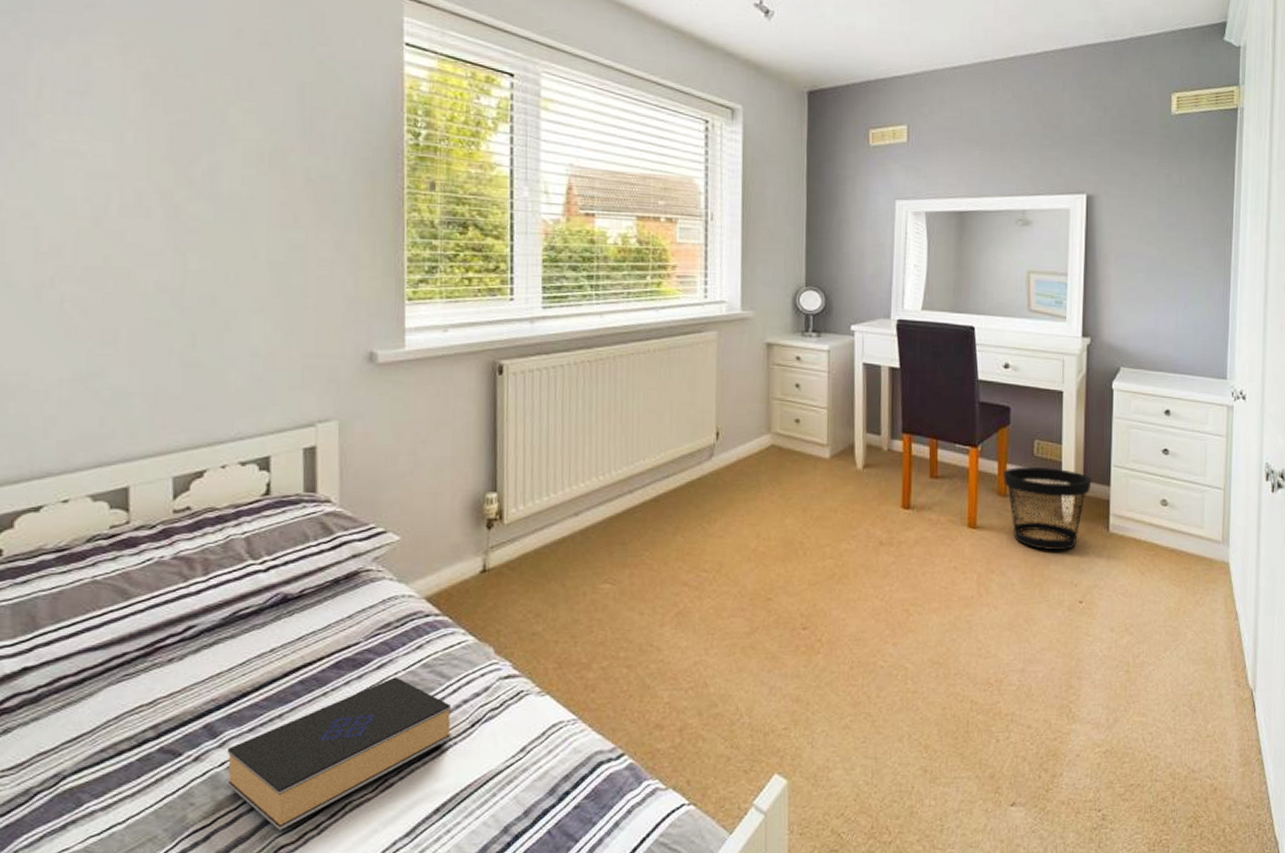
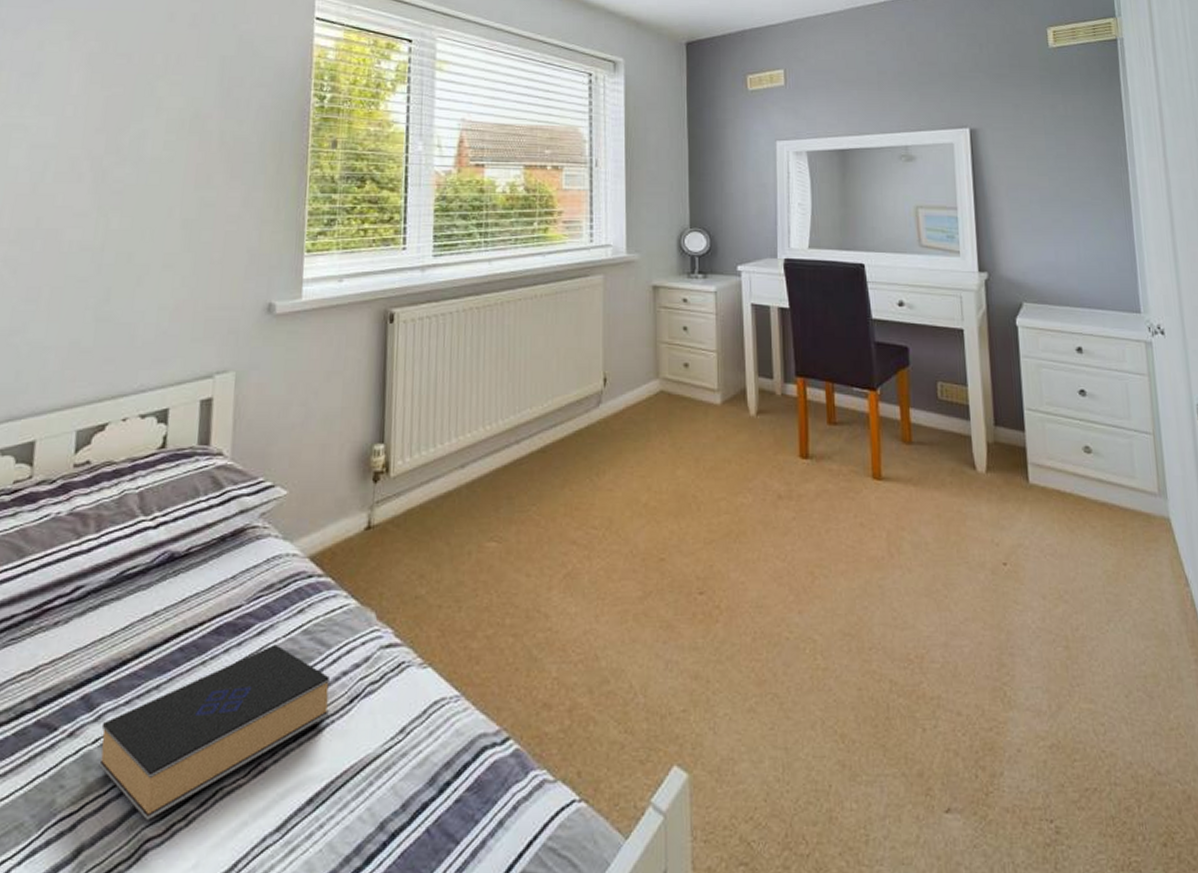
wastebasket: present [1003,467,1092,550] -> none [906,412,1004,504]

